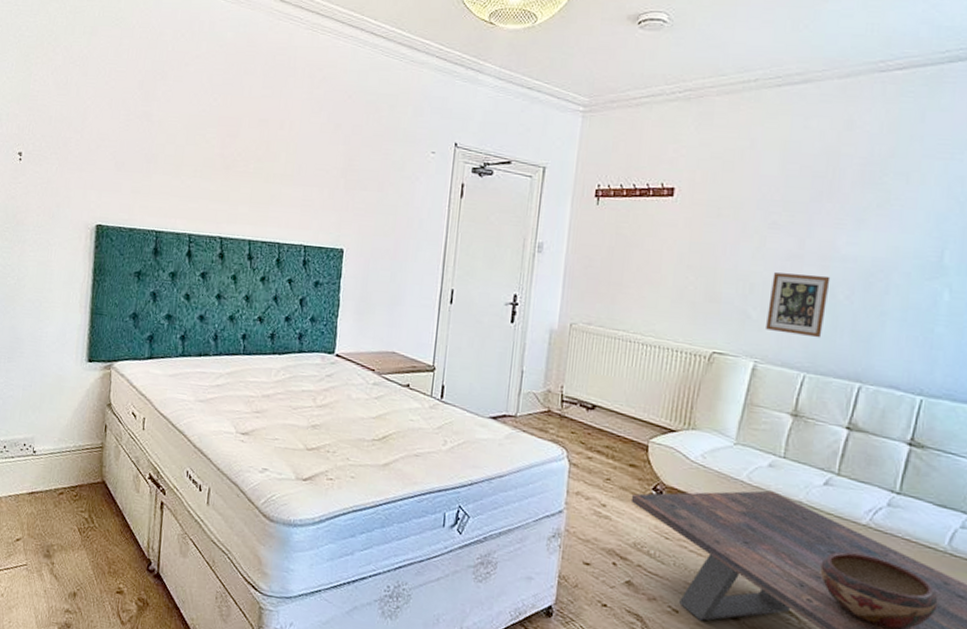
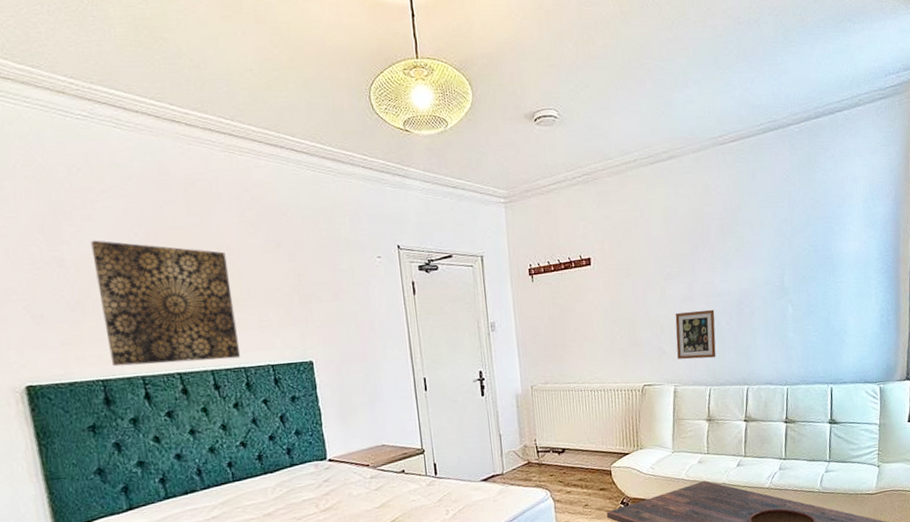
wall art: none [167,100,287,233] -> present [90,240,241,367]

